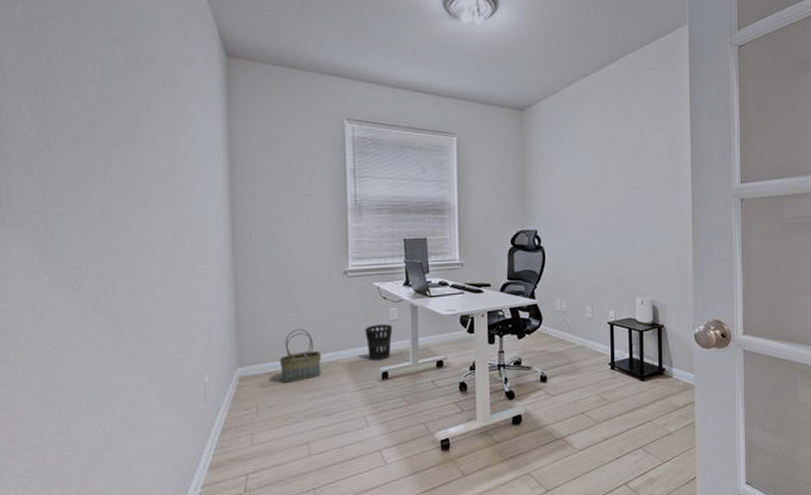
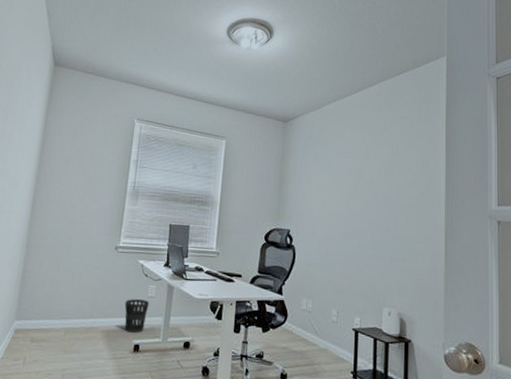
basket: present [279,329,322,383] -> none [48,293,86,341]

